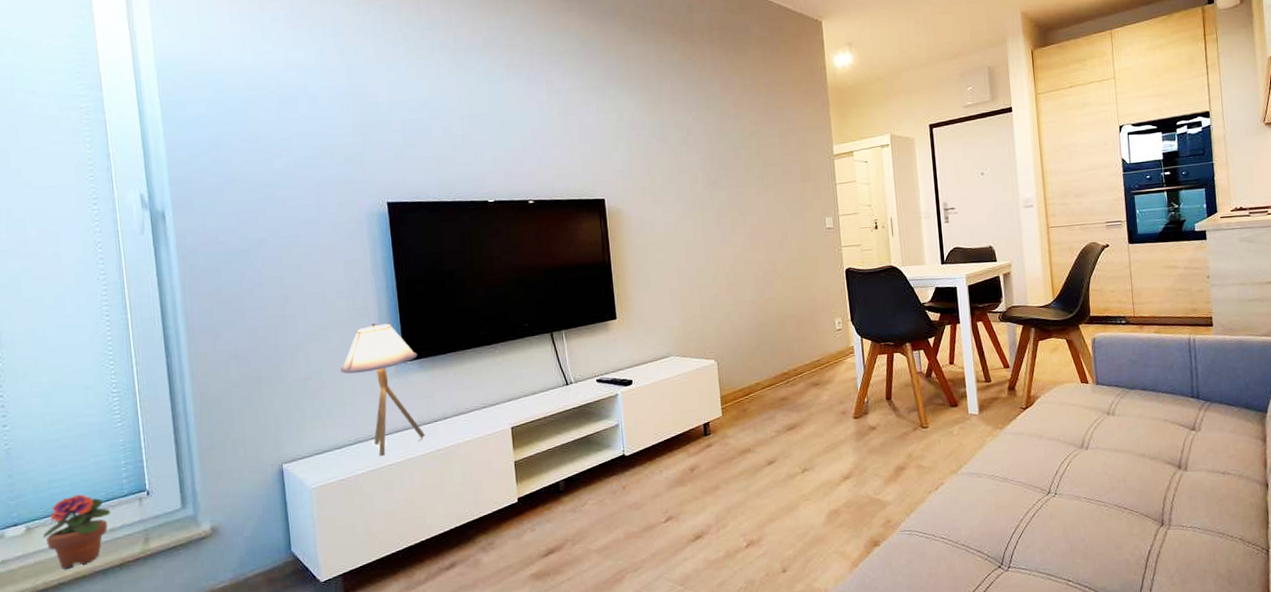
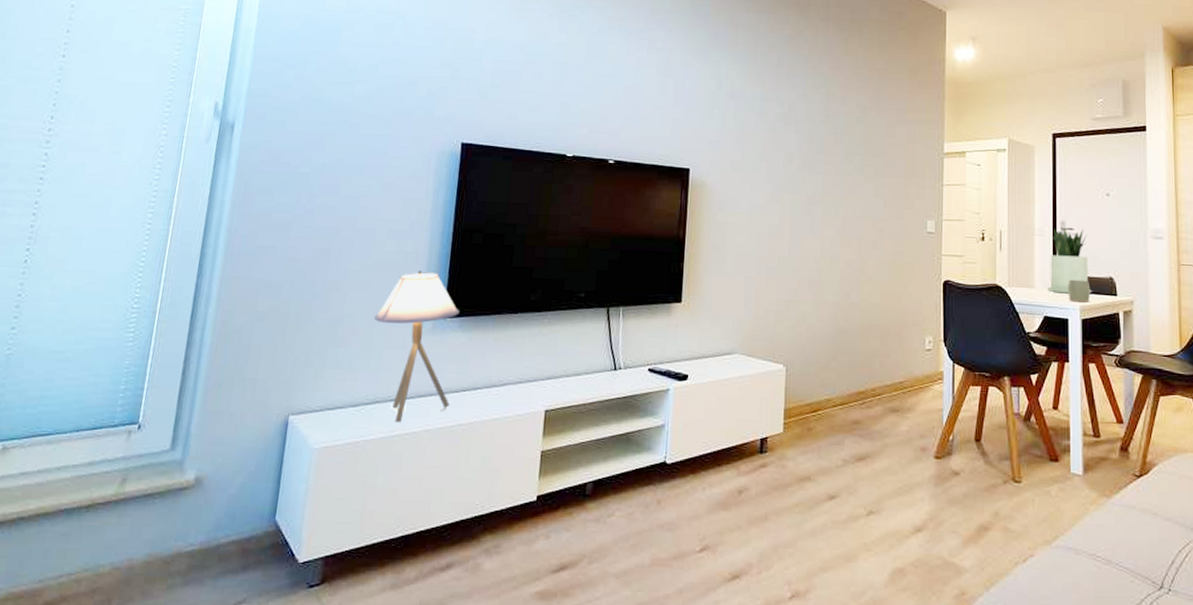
potted flower: present [42,494,111,569] -> none [16,417,96,502]
planter: none [936,207,975,266] -> present [1047,229,1092,294]
mug: none [953,251,974,272] -> present [1067,279,1091,303]

